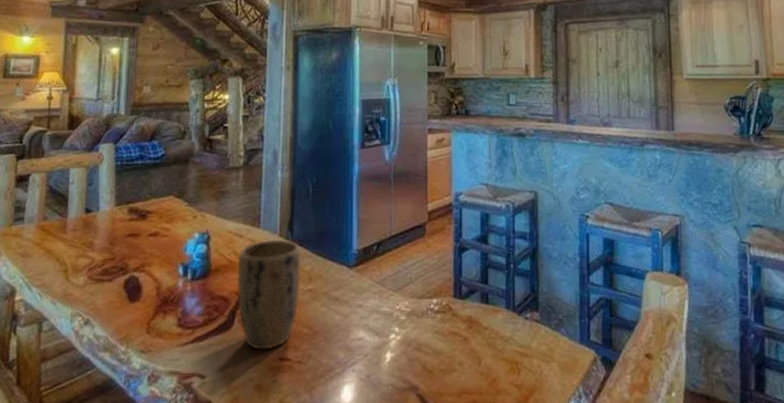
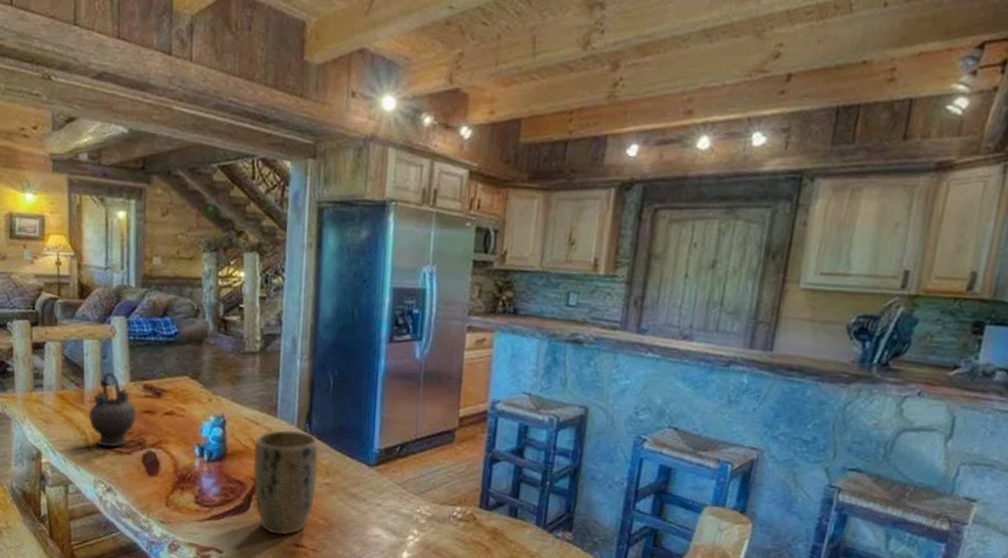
teapot: none [69,199,121,276] -> present [88,372,137,447]

